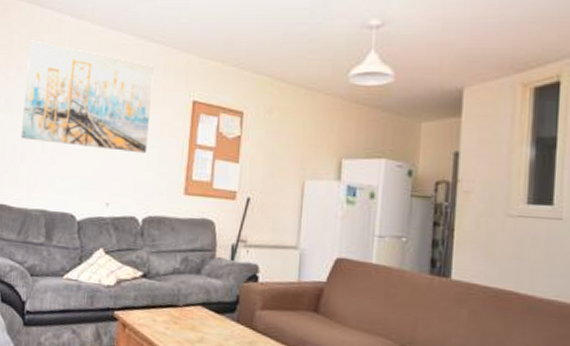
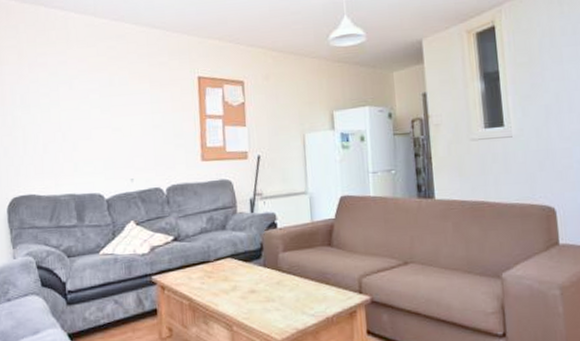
wall art: present [20,40,154,154] -> none [38,38,163,131]

